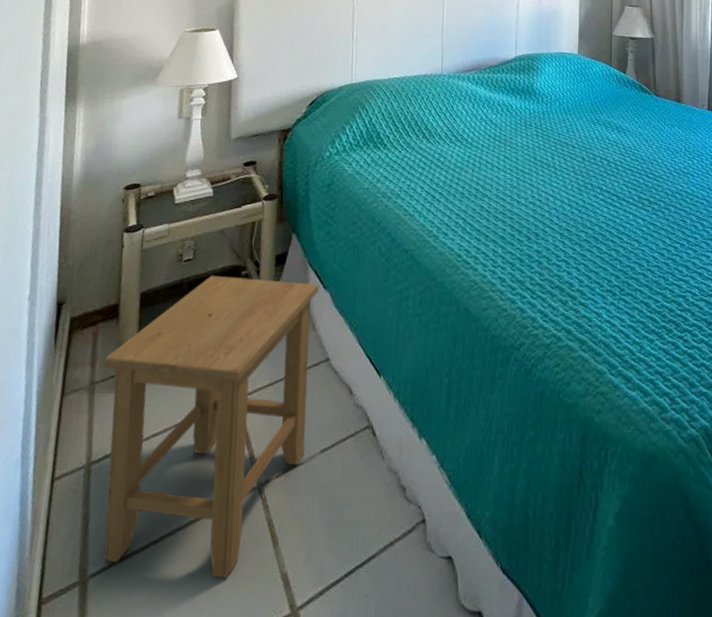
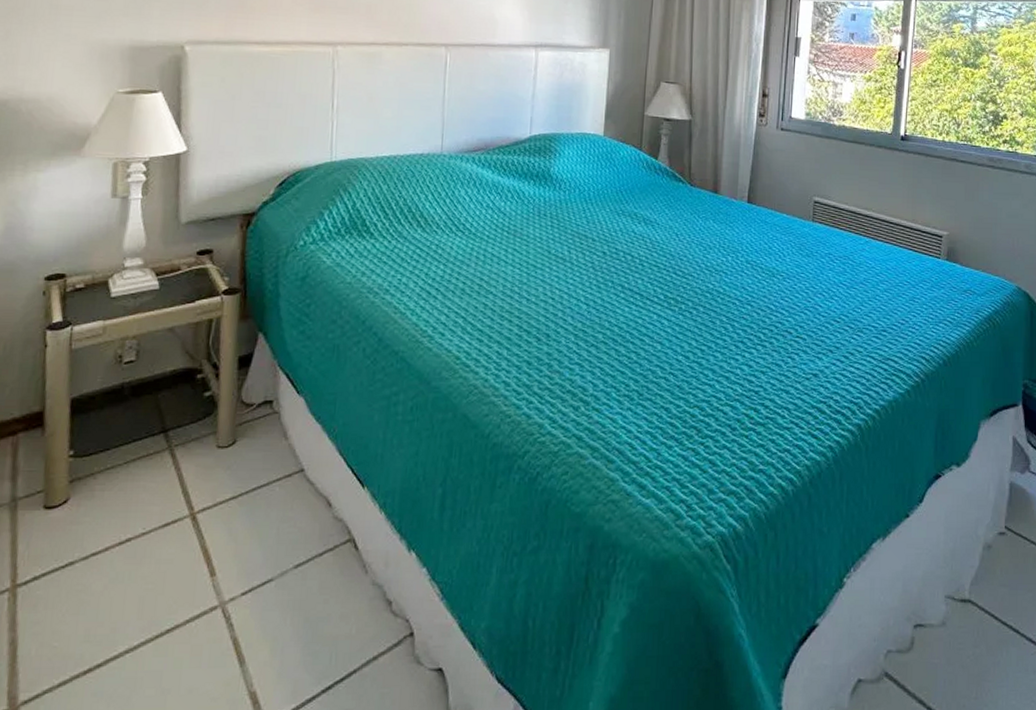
stool: present [103,275,319,579] -> none [26,378,292,700]

